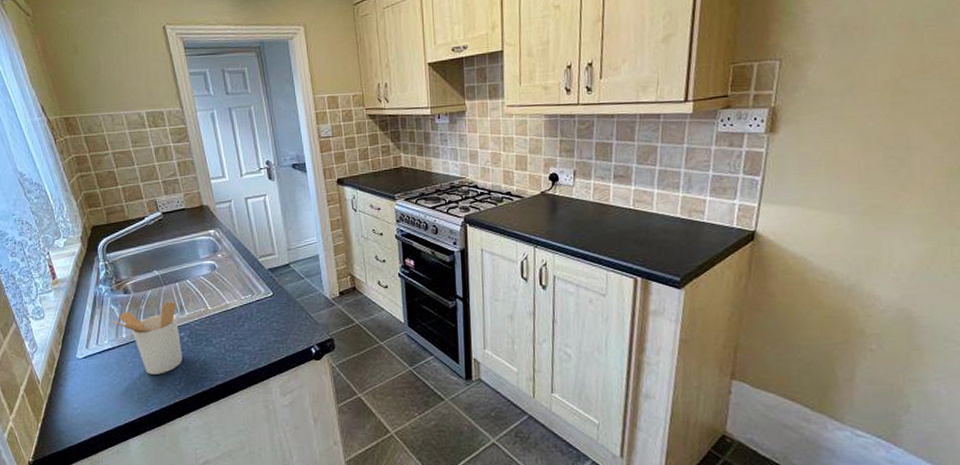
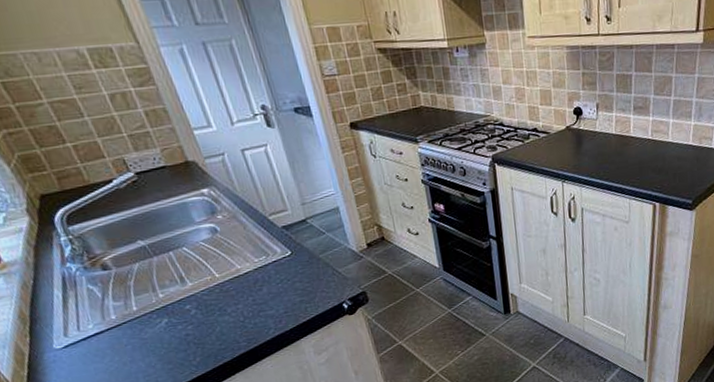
utensil holder: present [112,301,183,375] -> none [92,272,194,354]

